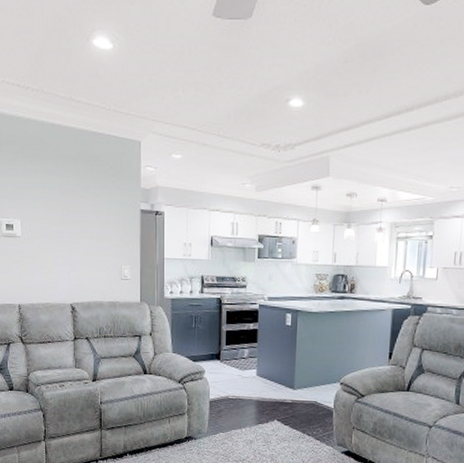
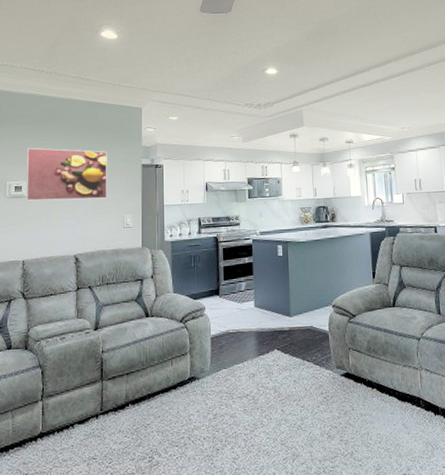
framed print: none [15,180,103,245] -> present [25,147,107,201]

